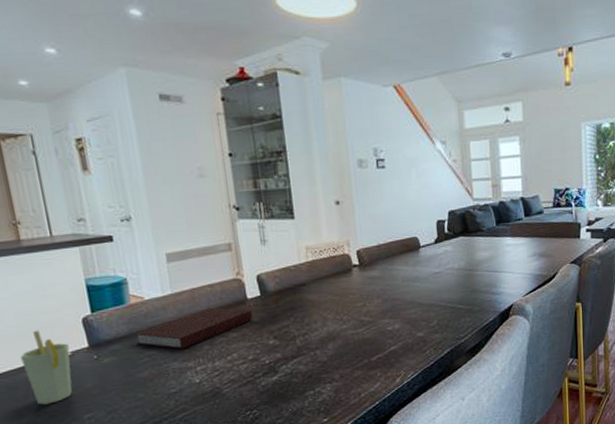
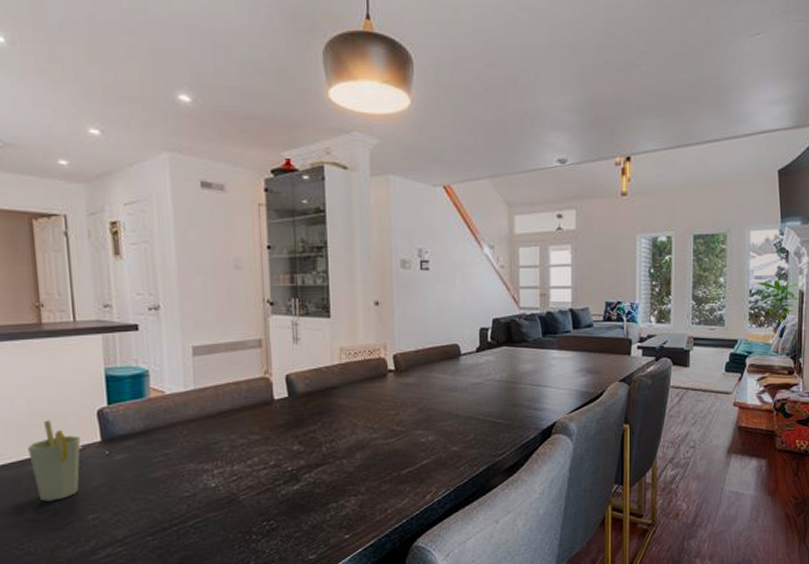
notebook: present [135,307,253,350] -> none [151,407,278,450]

